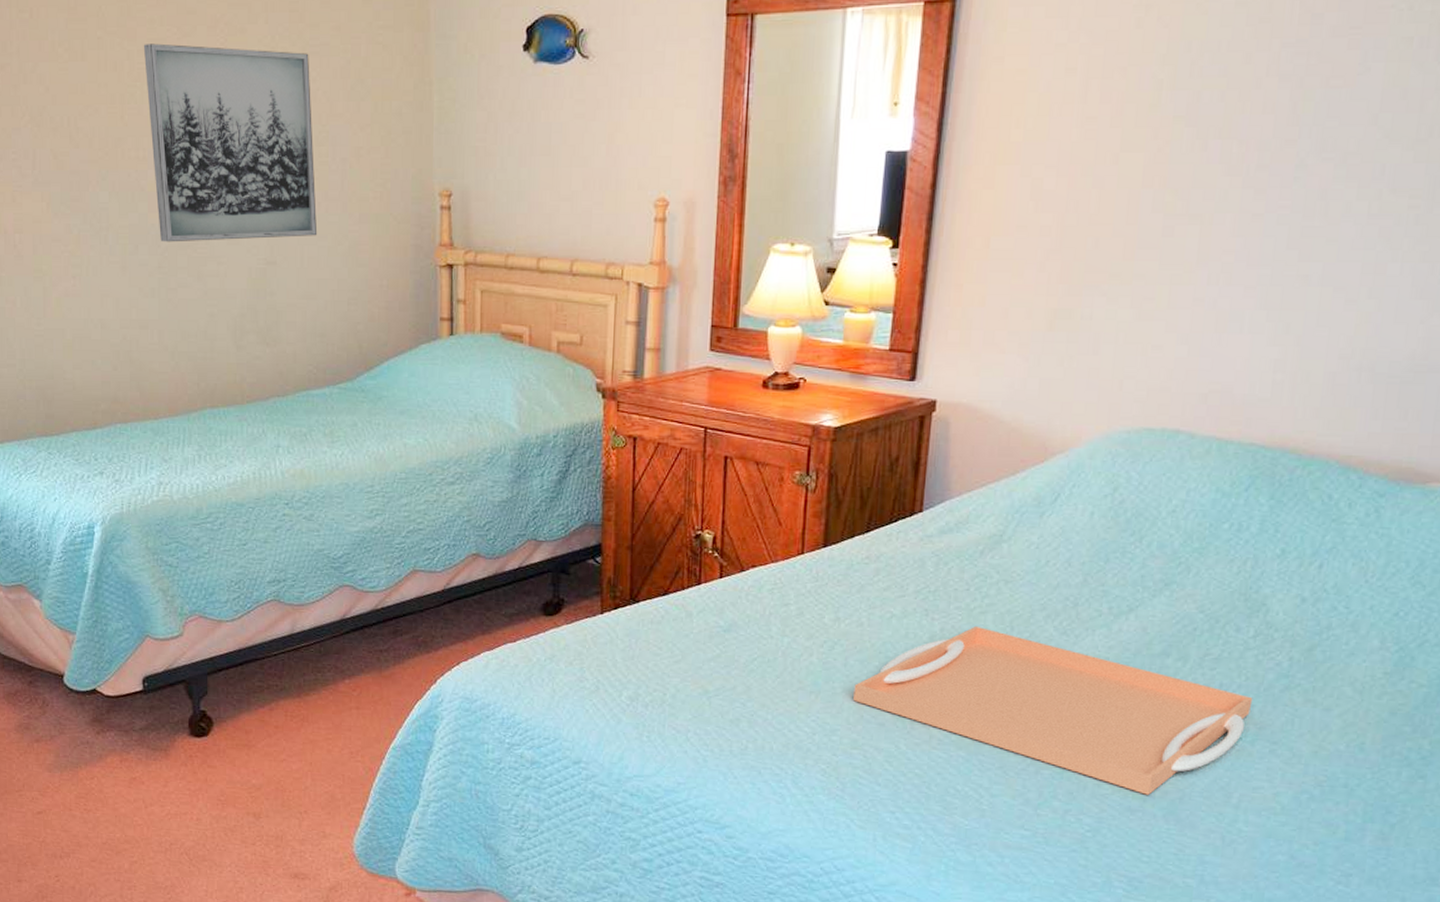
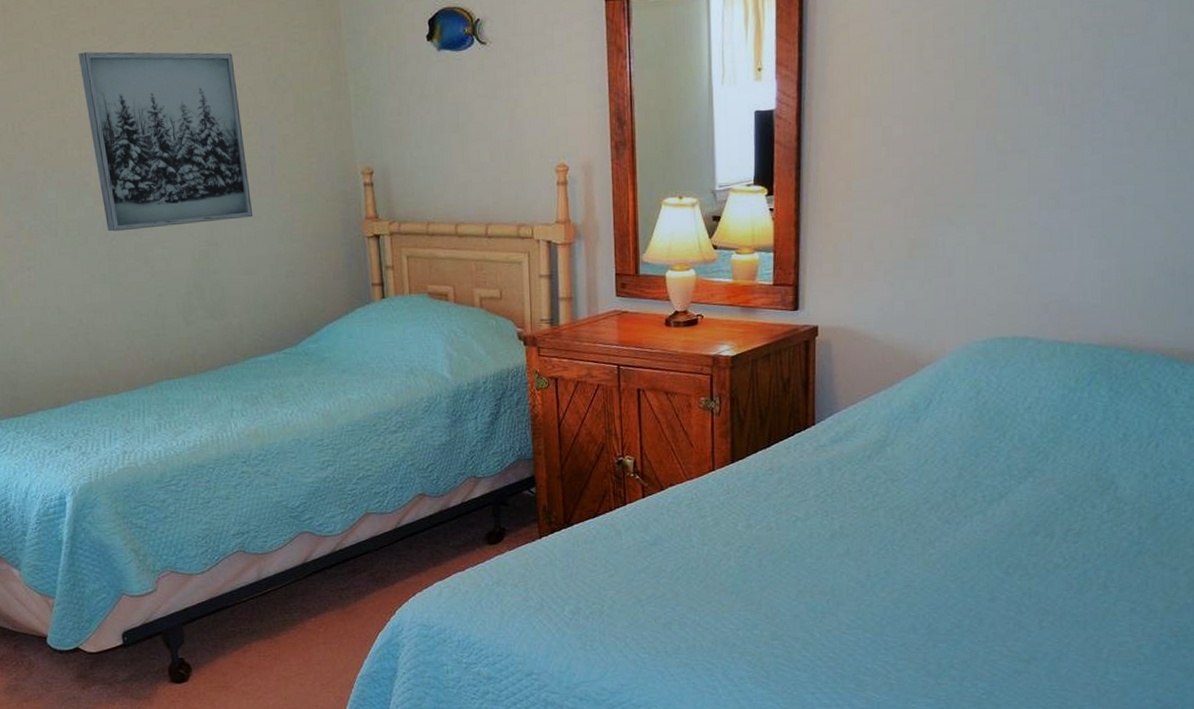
serving tray: present [853,625,1253,795] -> none [769,521,1112,657]

